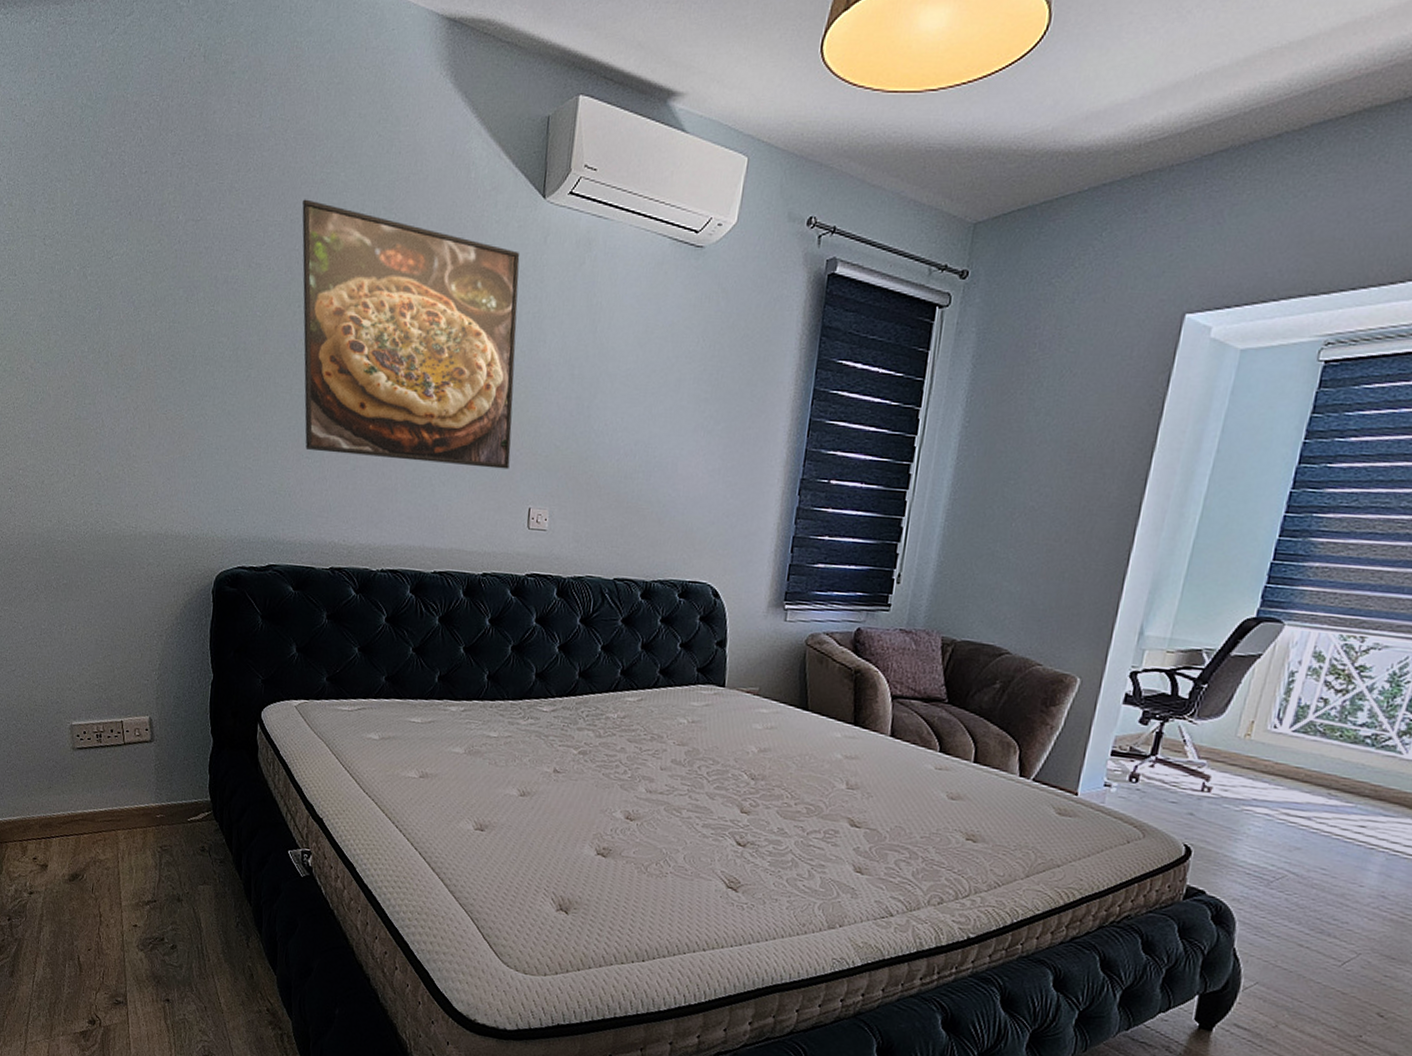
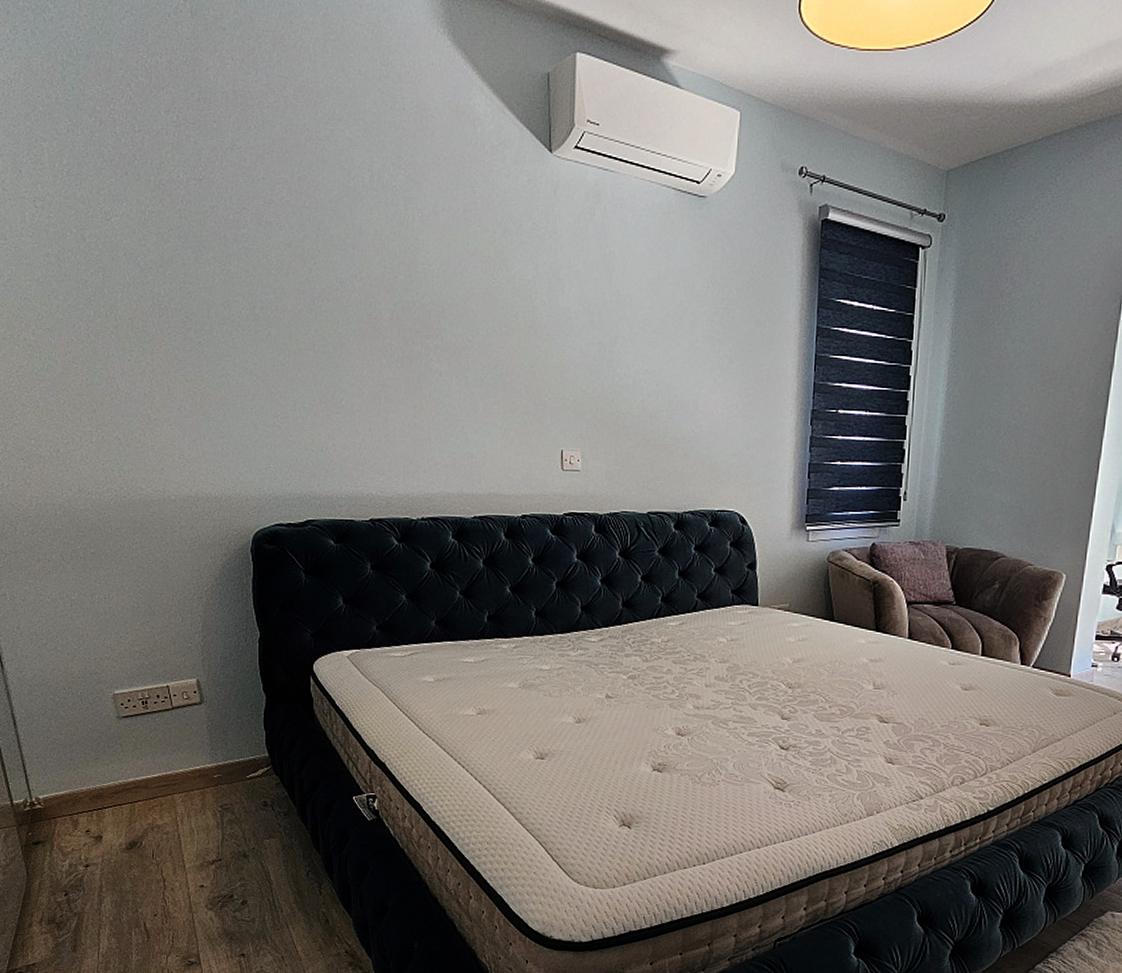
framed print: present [302,199,520,470] -> none [309,156,539,415]

